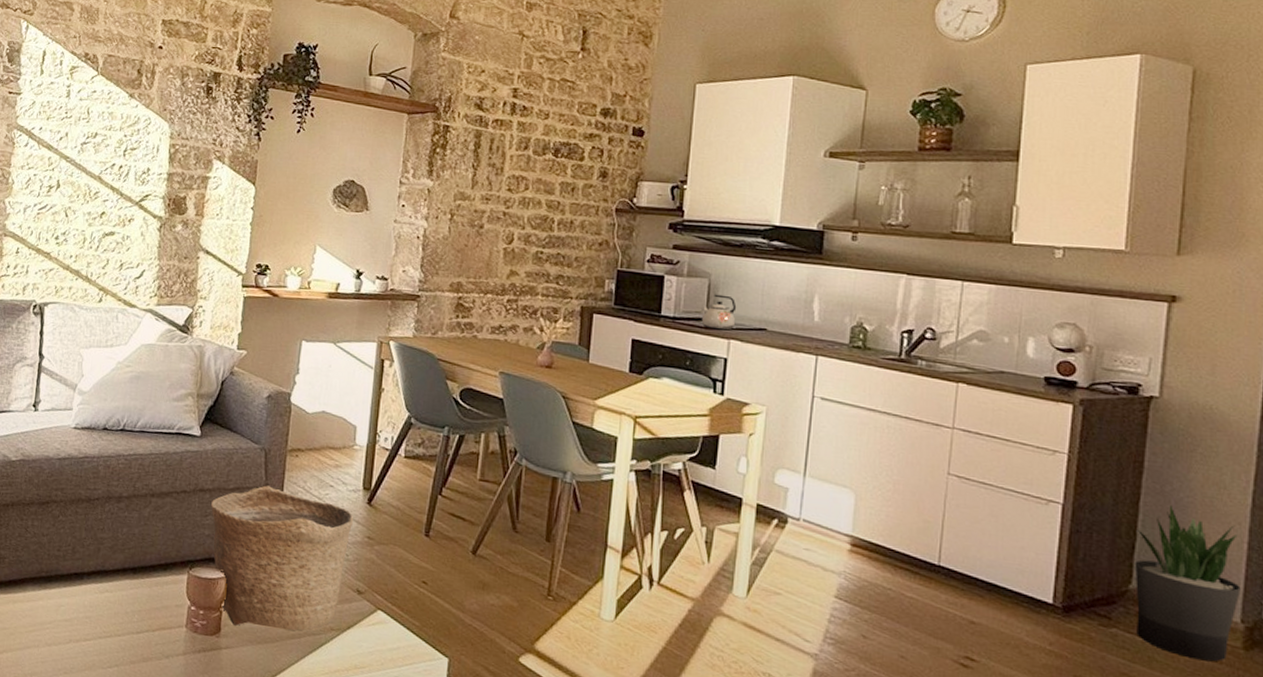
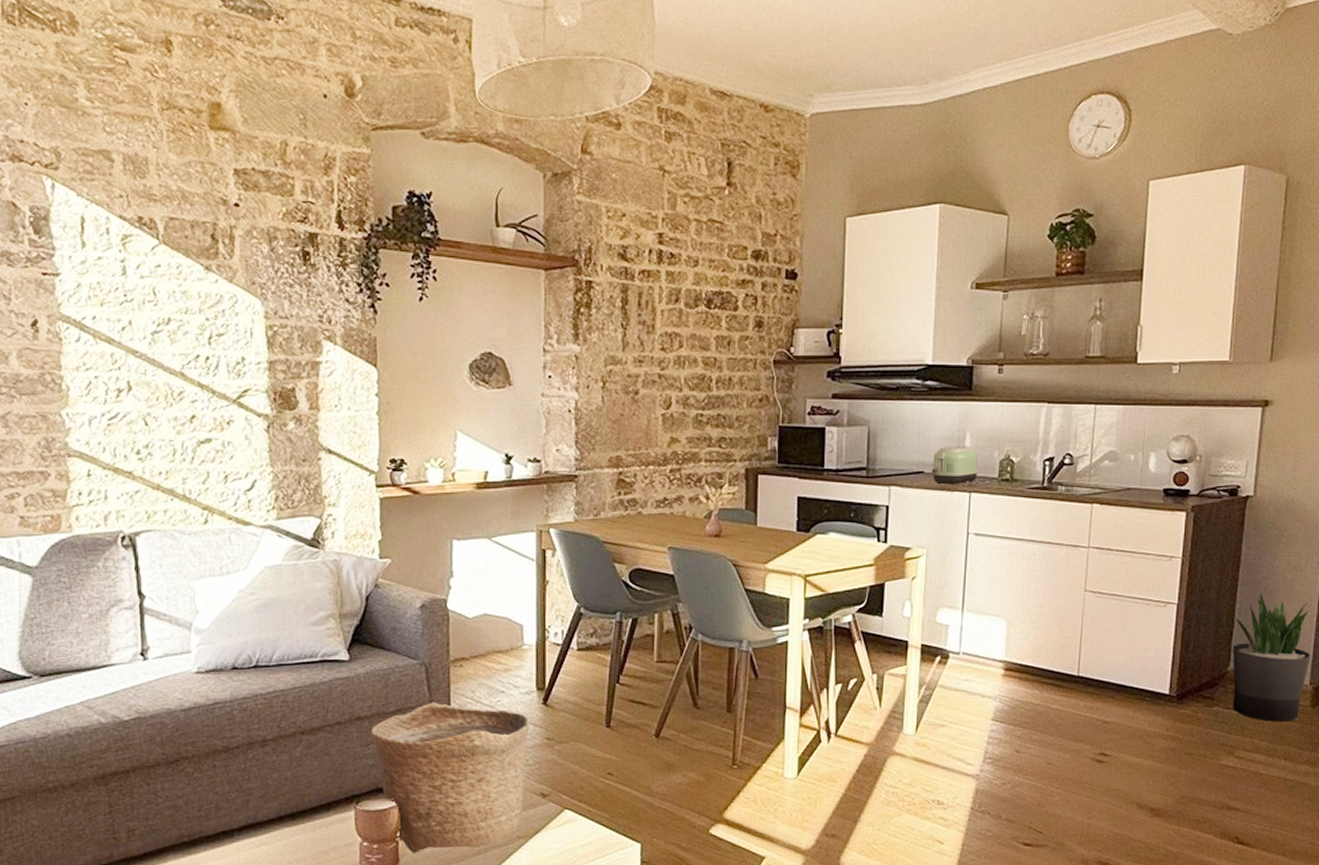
kettle: present [701,294,737,331] -> none [863,441,895,478]
toaster: none [775,306,826,346] -> present [932,446,978,485]

